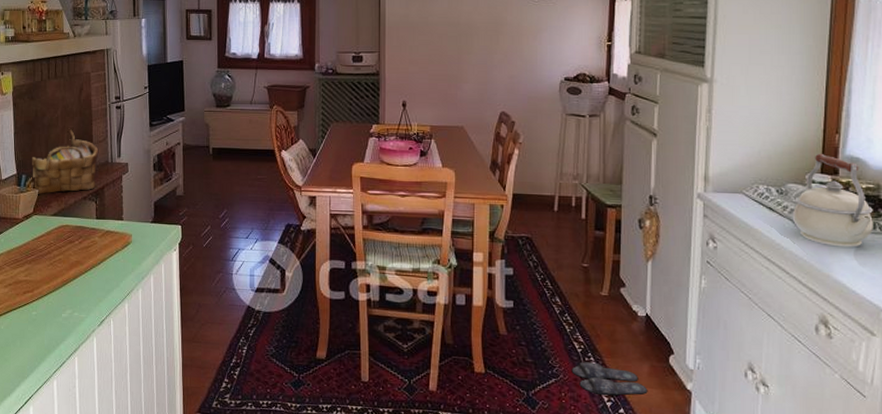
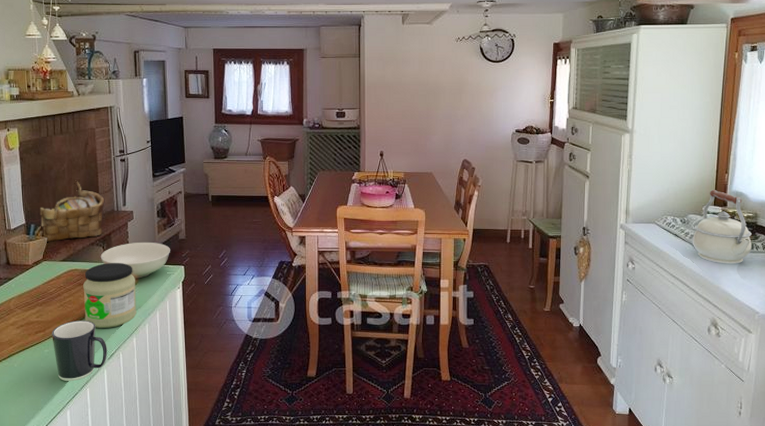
mug: none [40,281,97,349] -> present [52,320,107,382]
jar: none [74,219,130,291] -> present [83,262,137,328]
bowl: none [93,197,168,238] -> present [100,242,171,279]
slippers: present [571,362,648,396] -> none [520,366,581,393]

